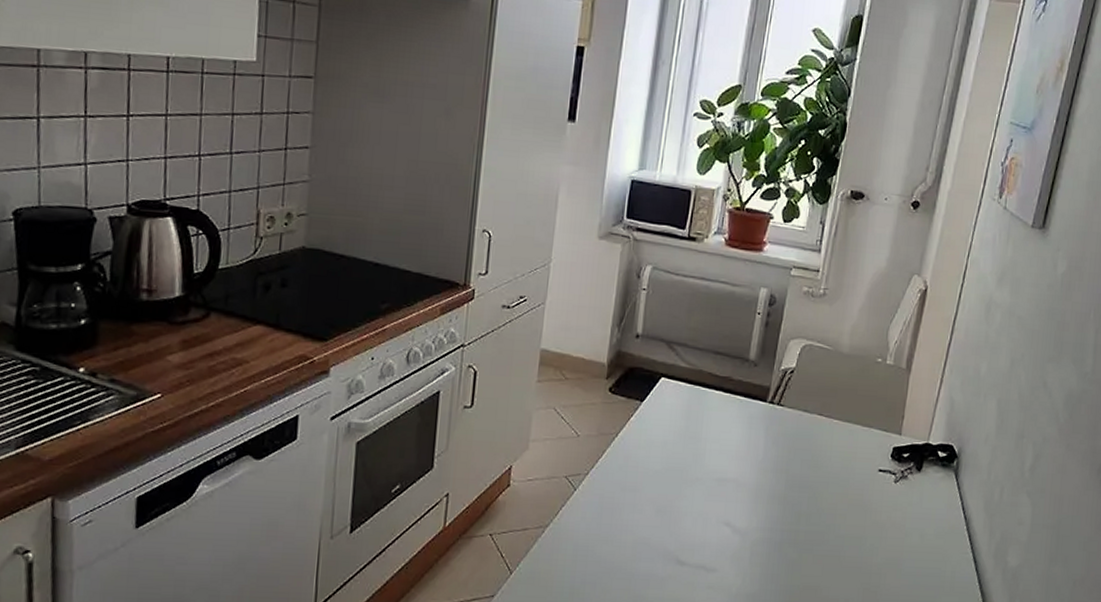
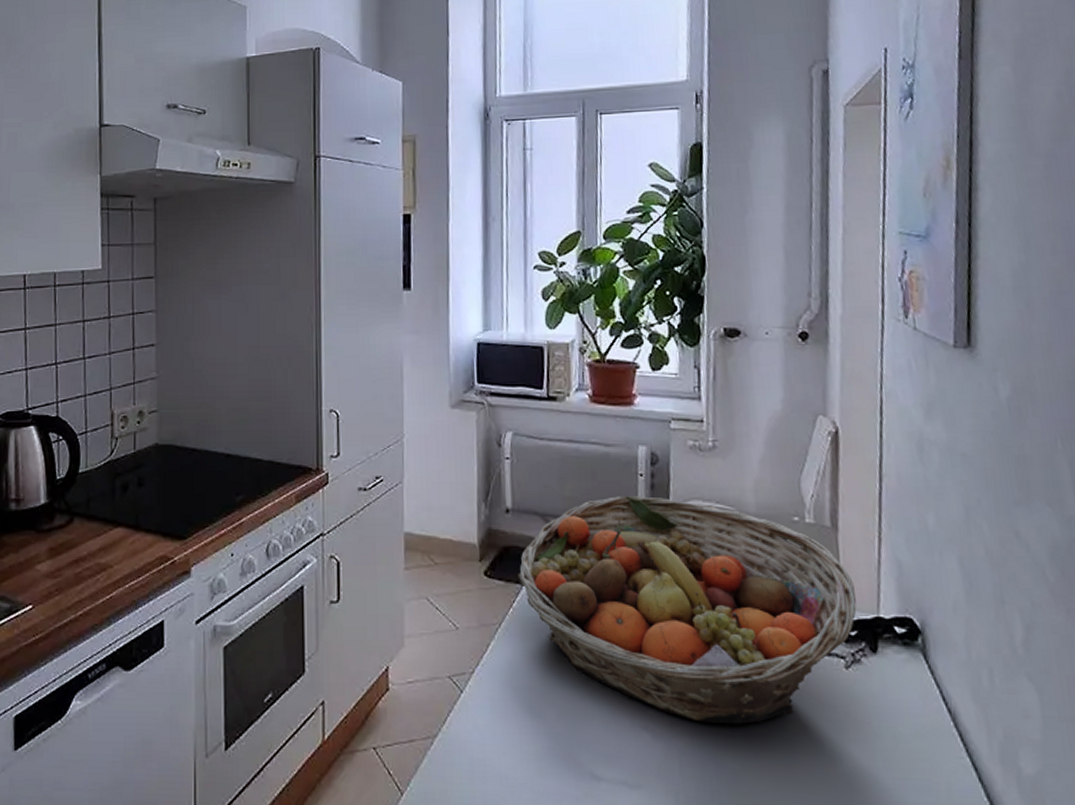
fruit basket: none [638,330,914,524] -> present [518,496,857,725]

